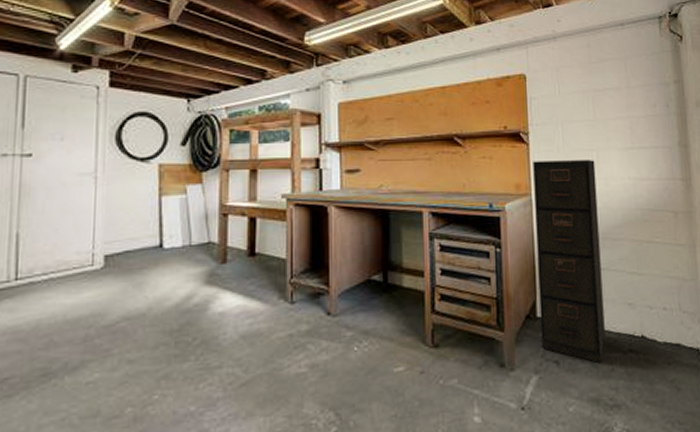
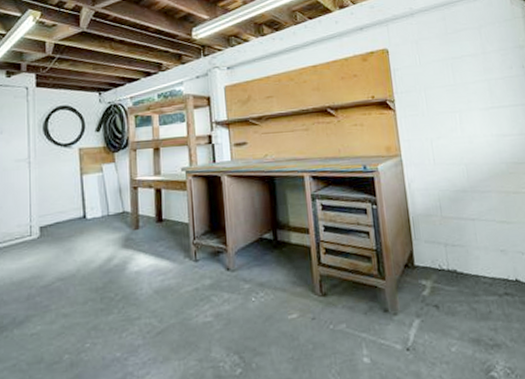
filing cabinet: present [533,160,605,364] -> none [400,121,481,307]

